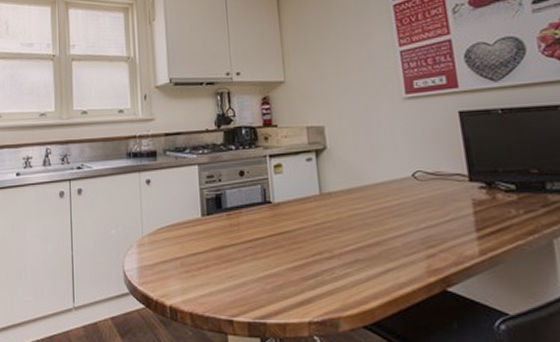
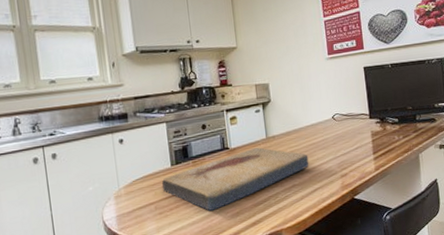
fish fossil: none [189,205,379,278] -> present [161,147,309,211]

